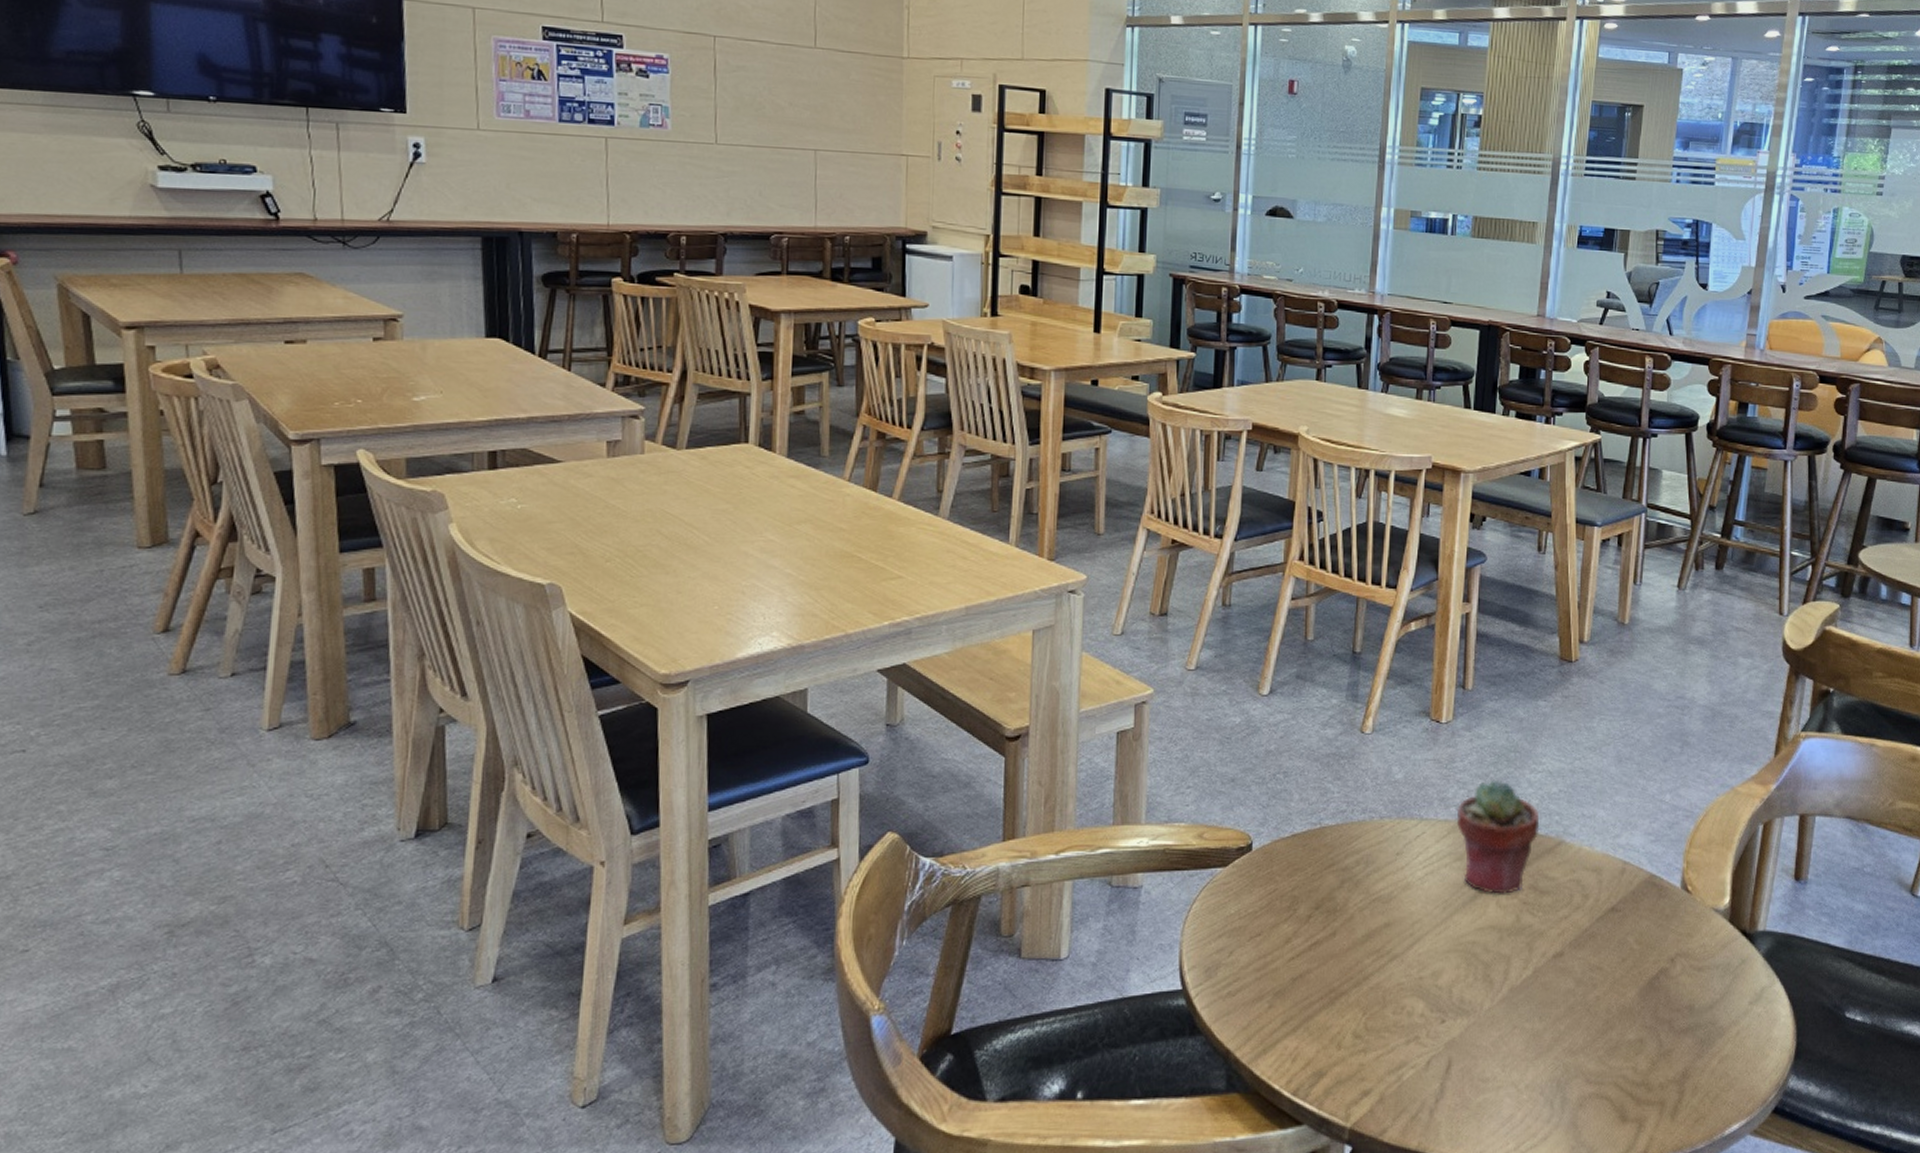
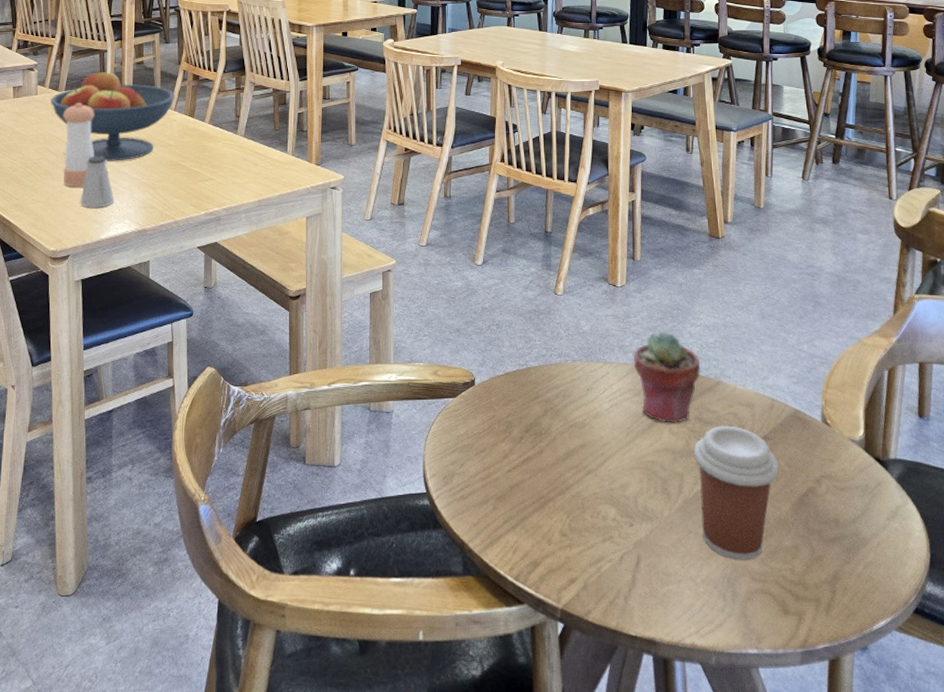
fruit bowl: none [664,421,851,550] -> present [51,70,176,161]
pepper shaker: none [681,466,730,586] -> present [63,102,95,187]
saltshaker: none [706,542,758,615] -> present [80,156,115,208]
coffee cup: none [1524,895,1627,1059] -> present [693,426,779,560]

